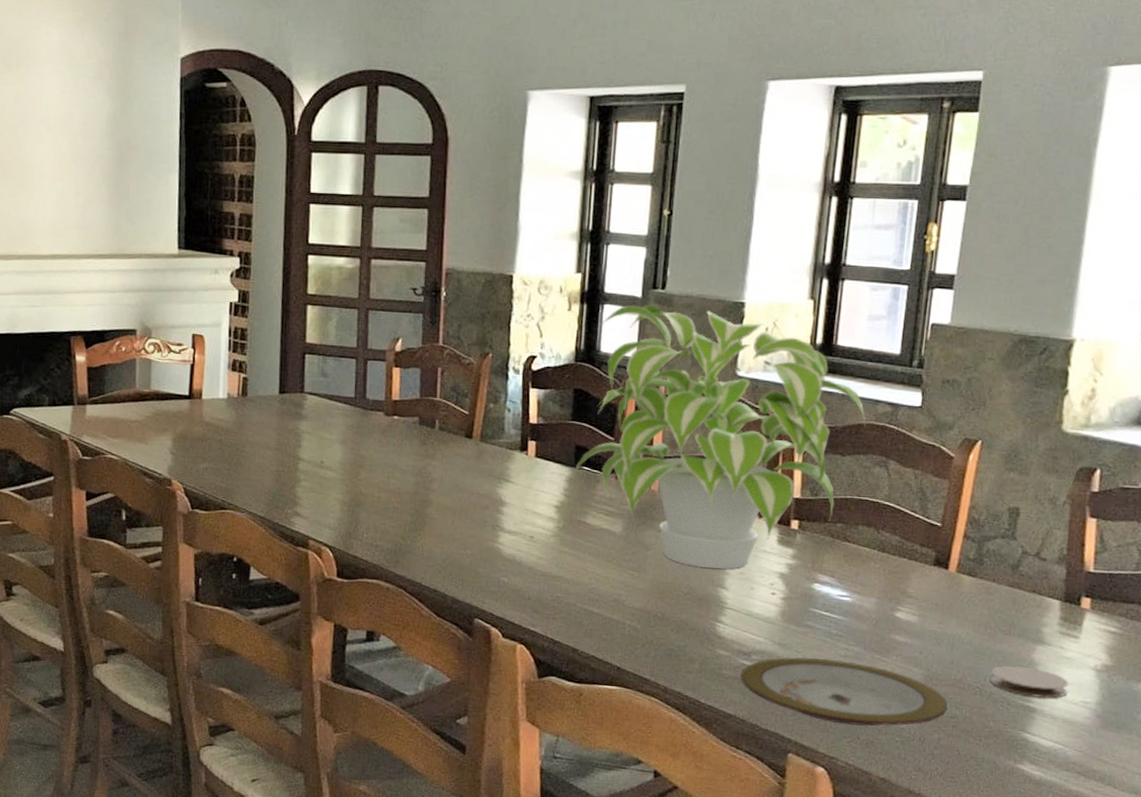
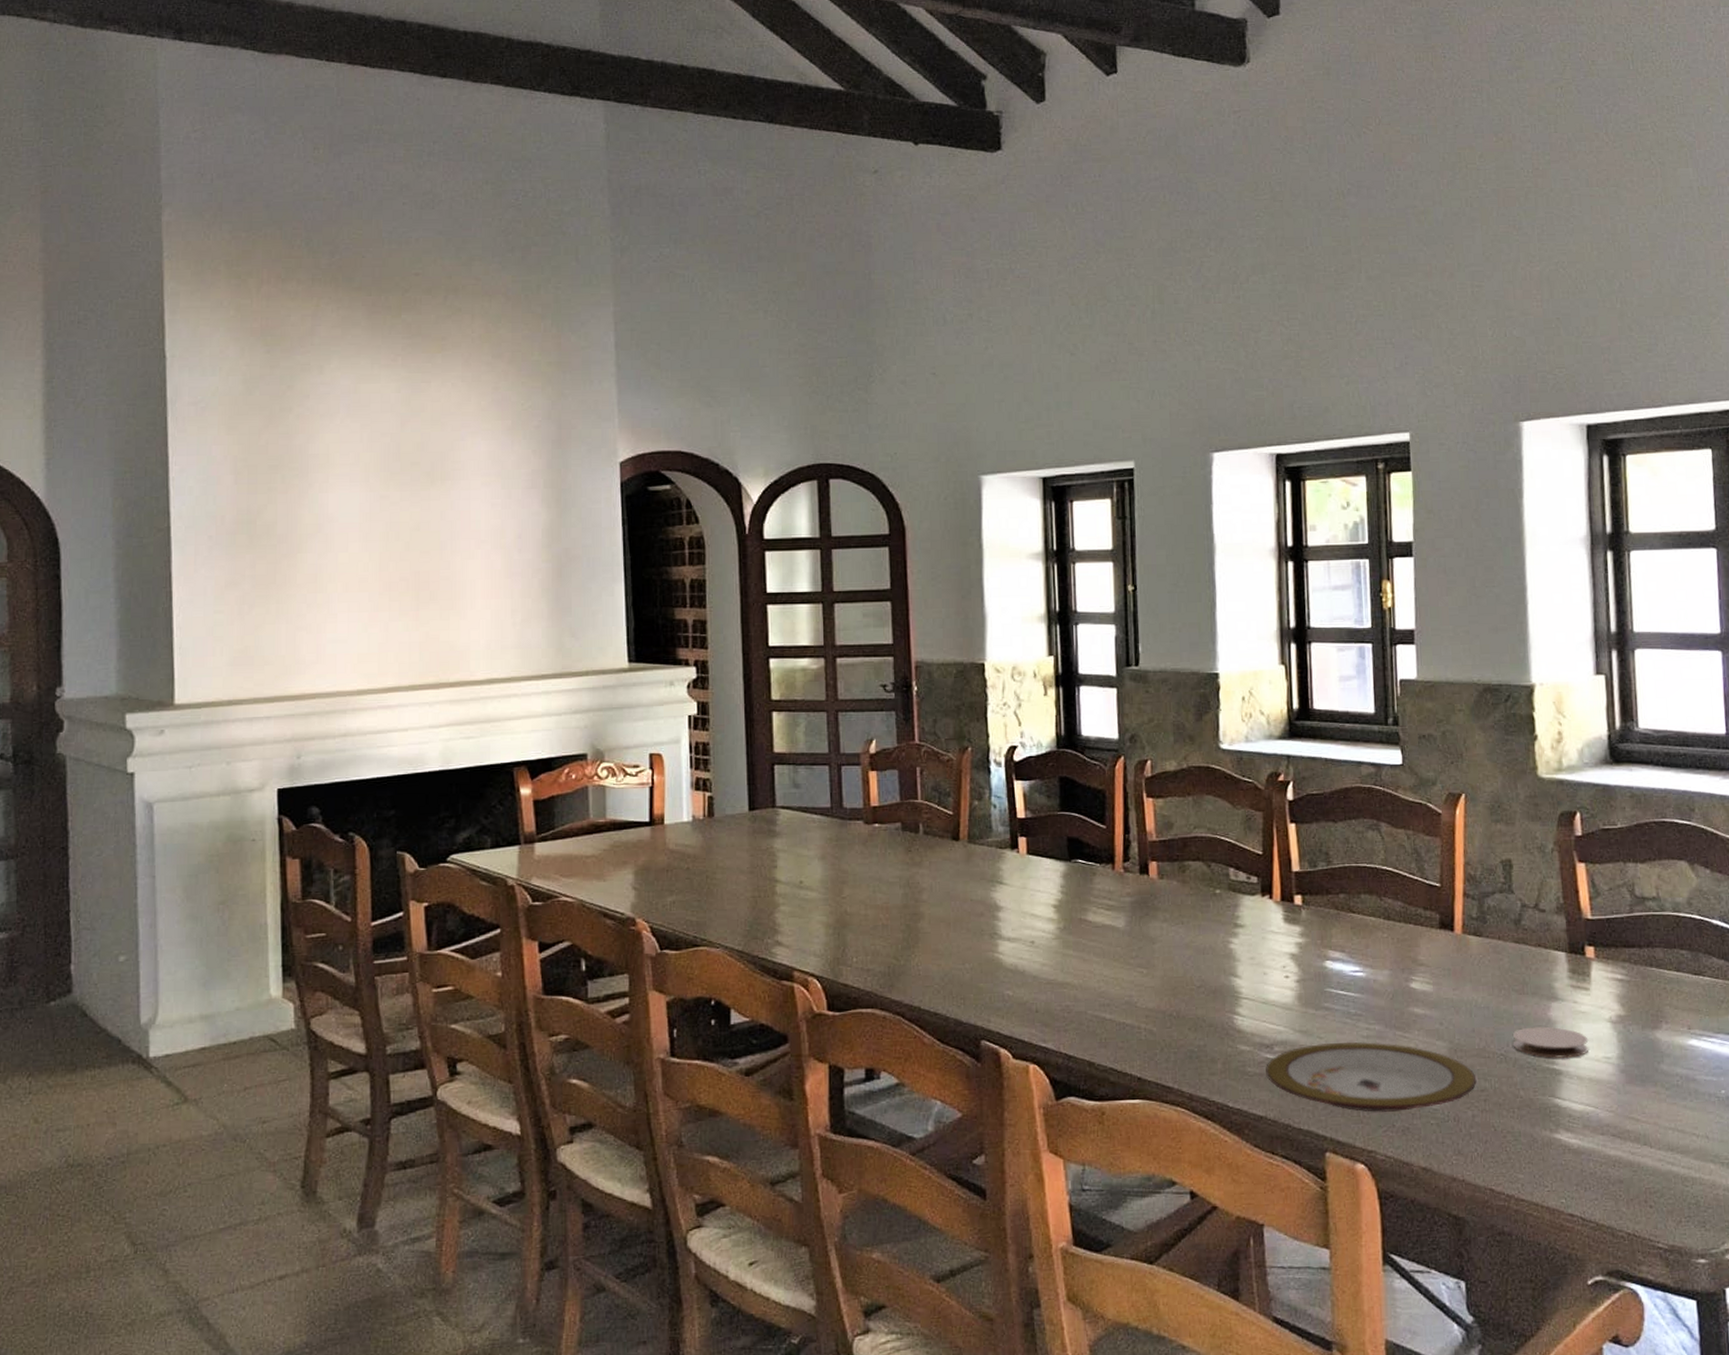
plant: present [573,304,866,569] -> none [1068,682,1353,956]

